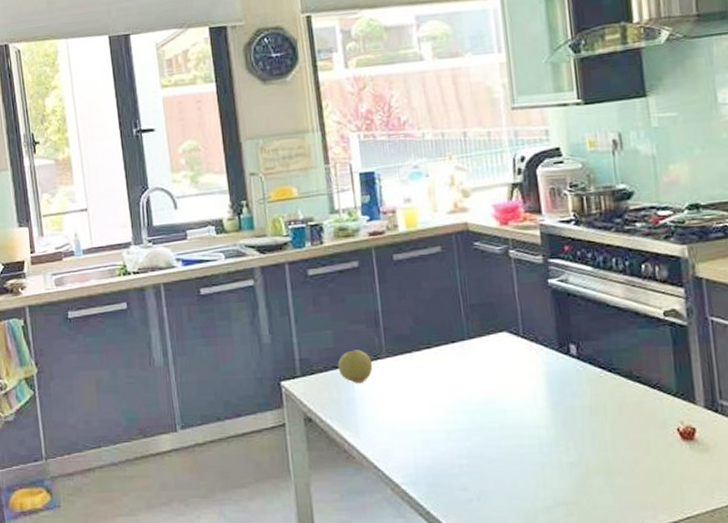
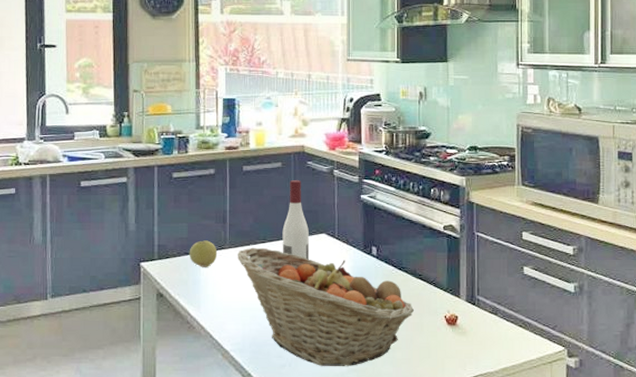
fruit basket: none [398,354,636,499] -> present [238,247,415,366]
wine bottle: none [450,266,489,366] -> present [282,179,309,260]

